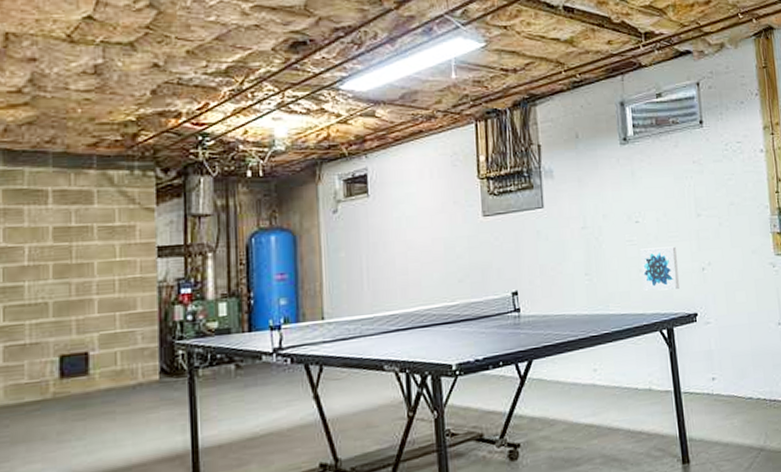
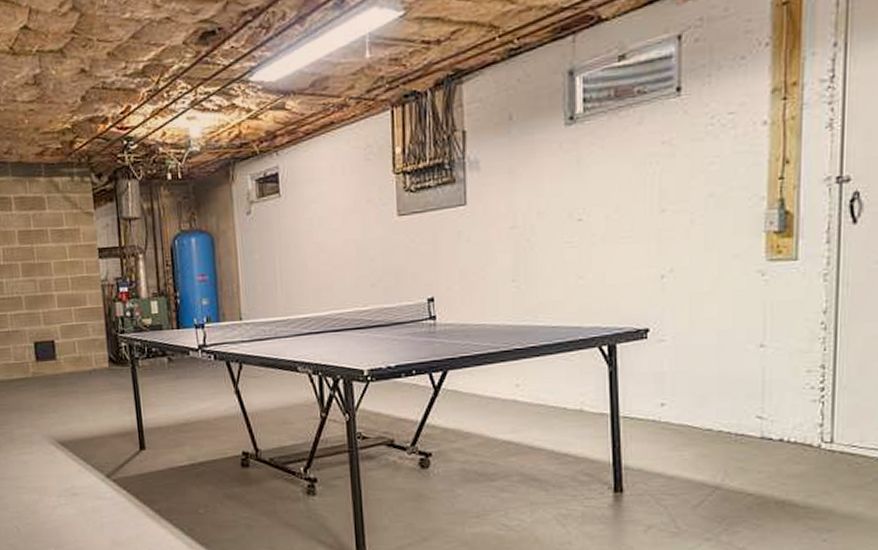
wall art: present [640,246,679,291] -> none [581,249,628,301]

